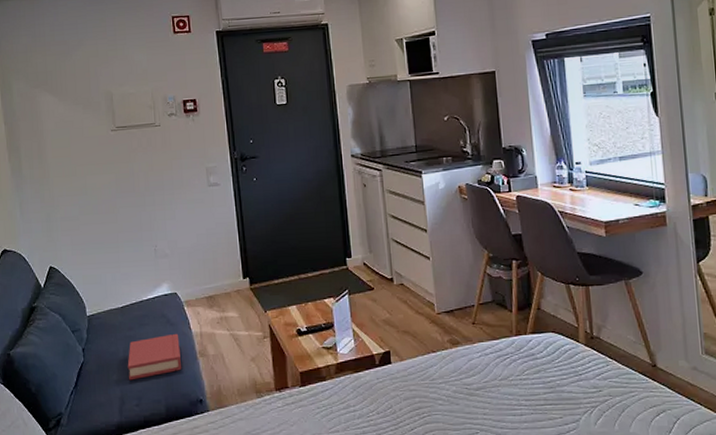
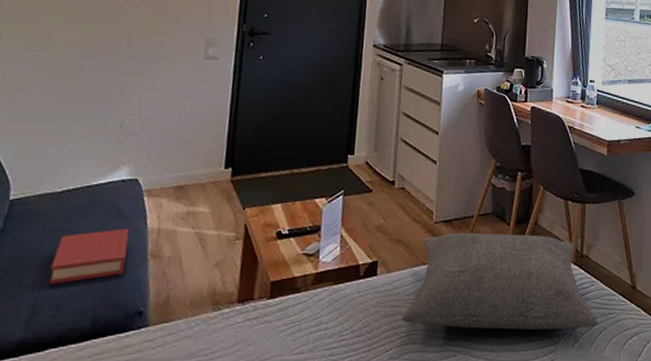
pillow: none [421,319,619,409] -> present [402,232,598,331]

